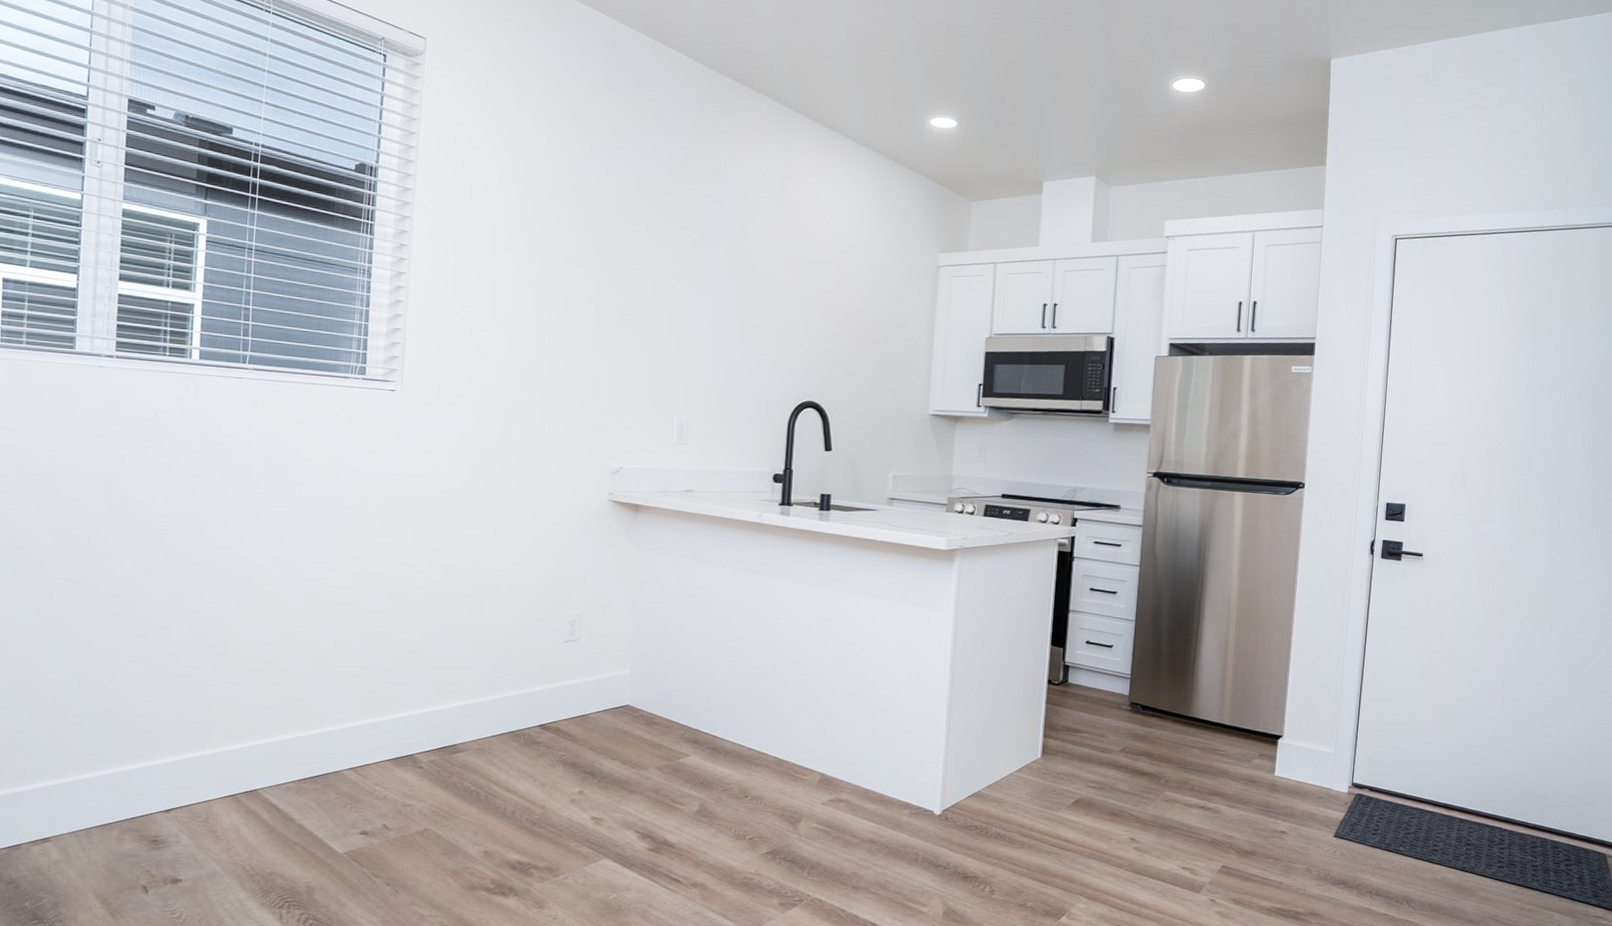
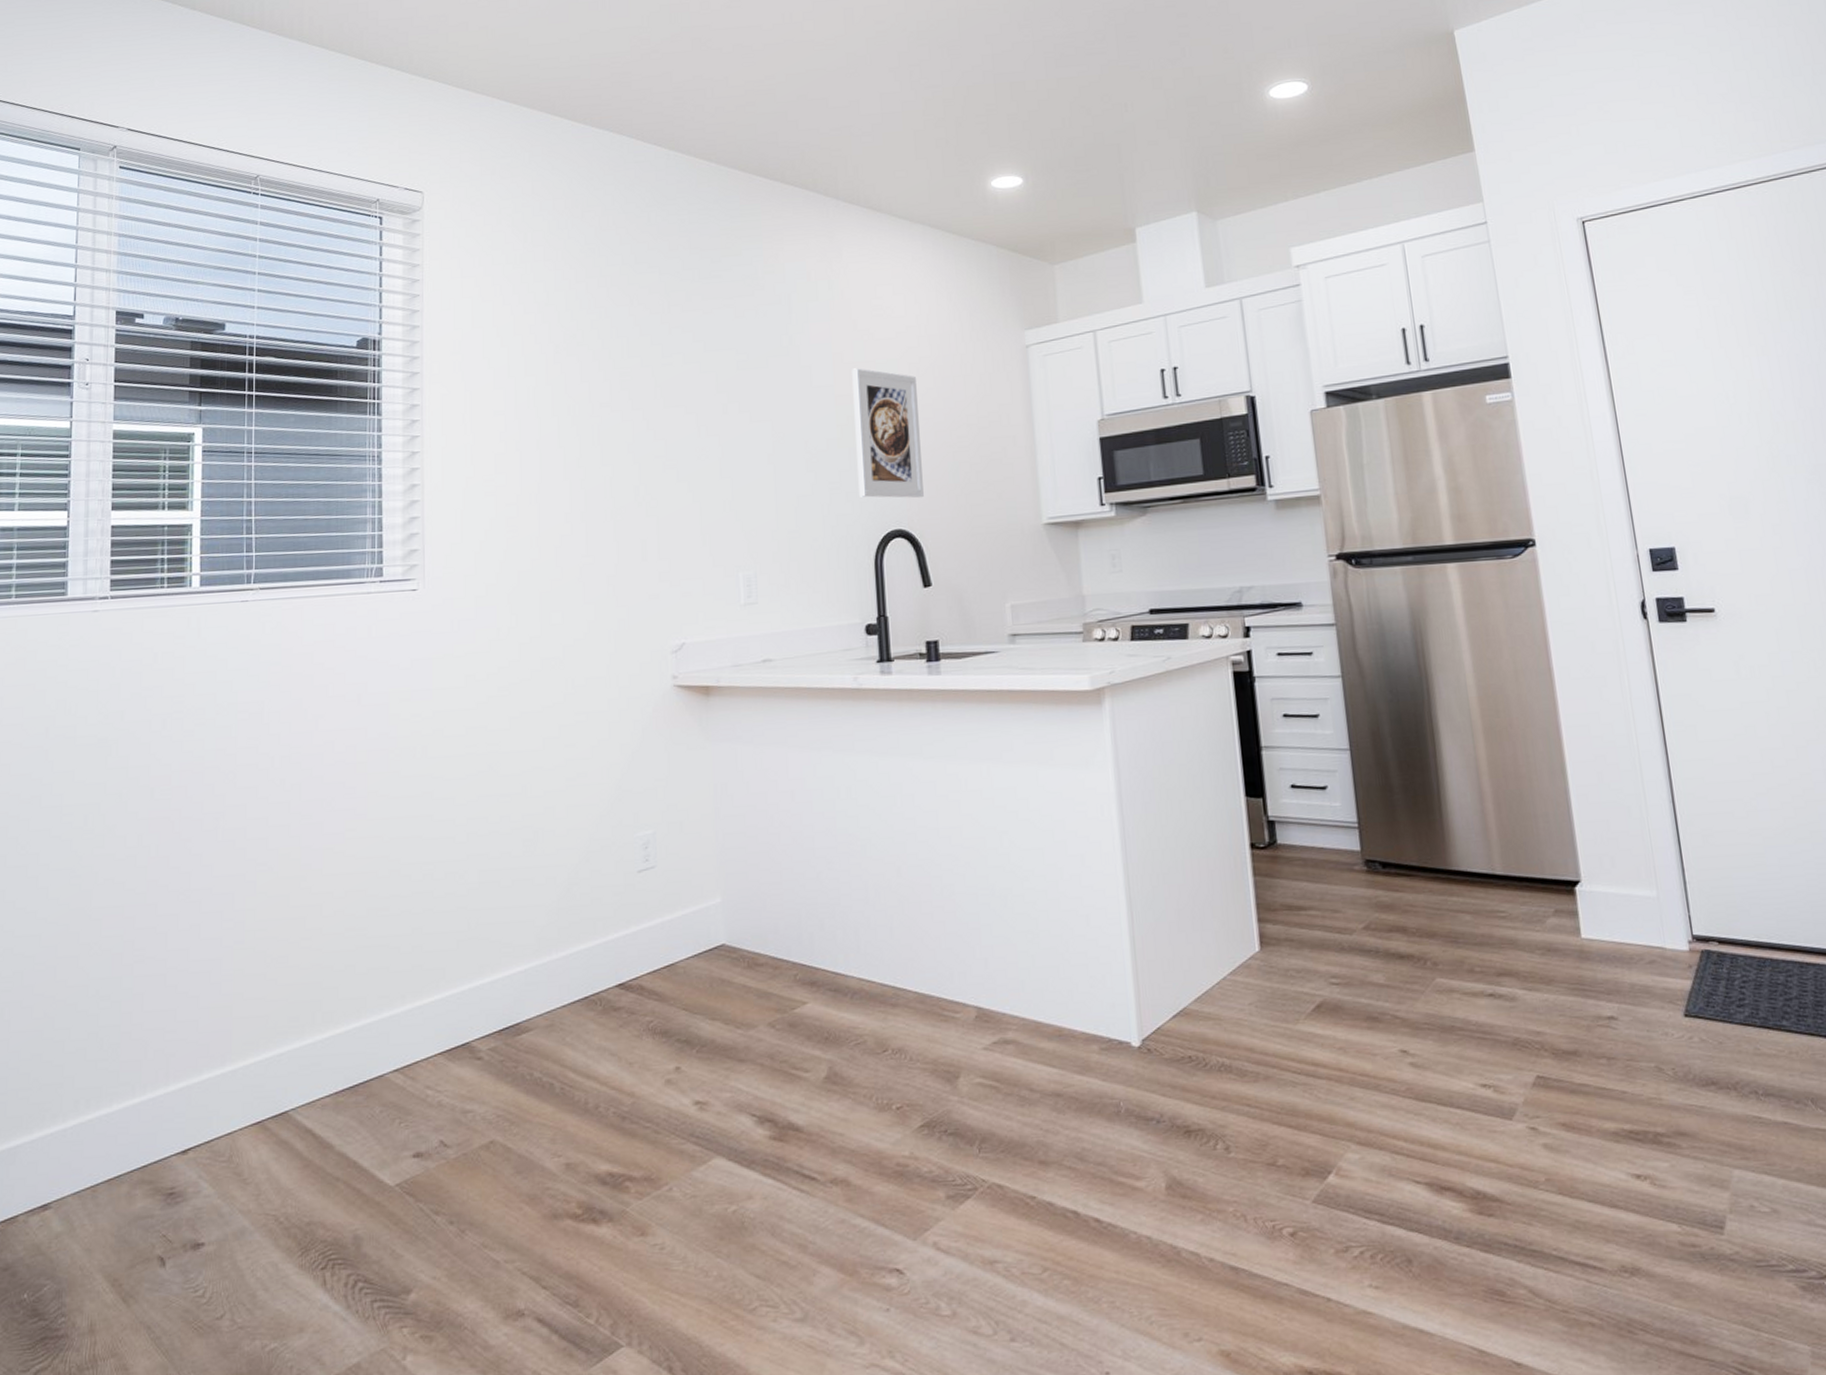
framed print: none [782,261,843,379] -> present [852,368,924,498]

